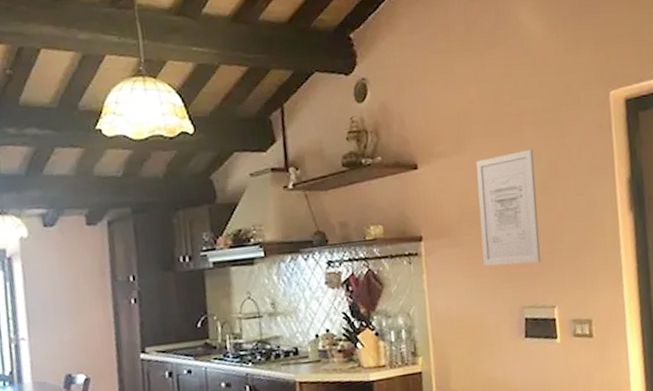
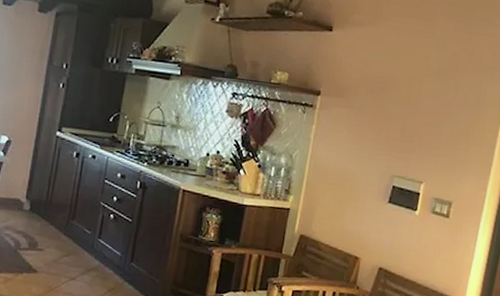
wall art: present [476,149,541,267] -> none [368,36,440,140]

